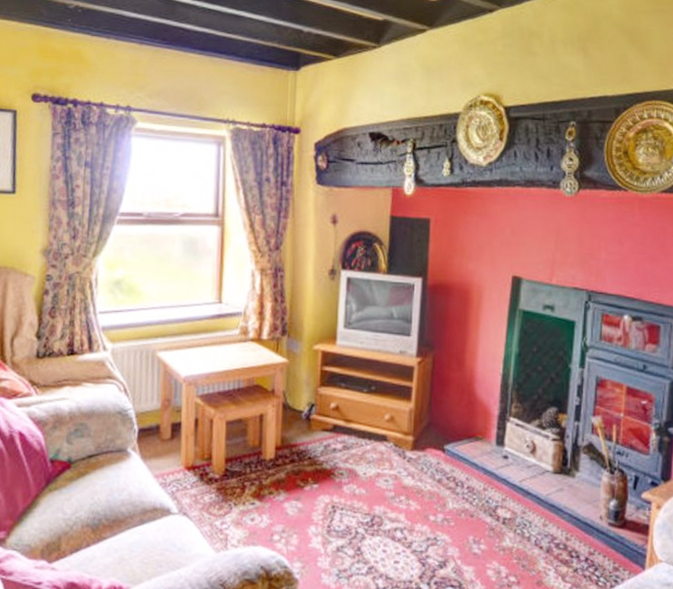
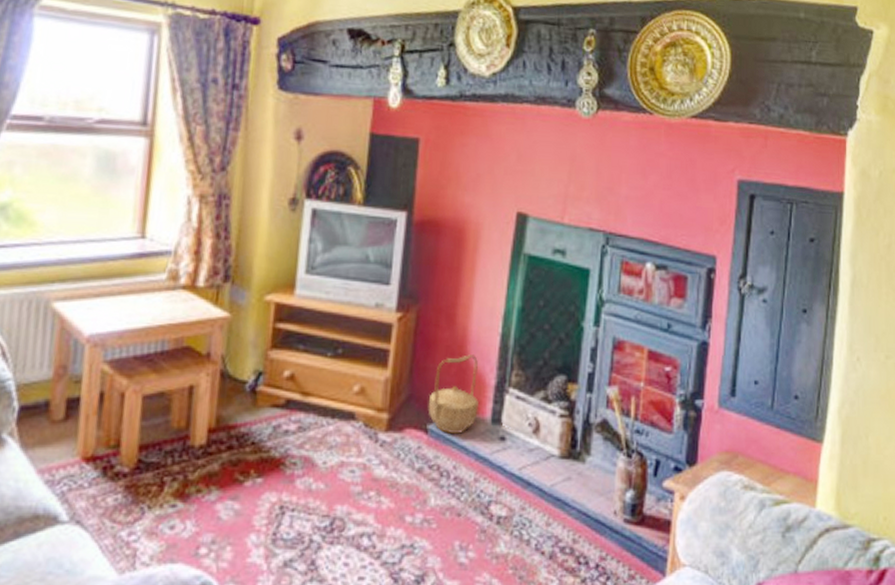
basket: none [444,391,485,453] -> present [428,355,479,434]

